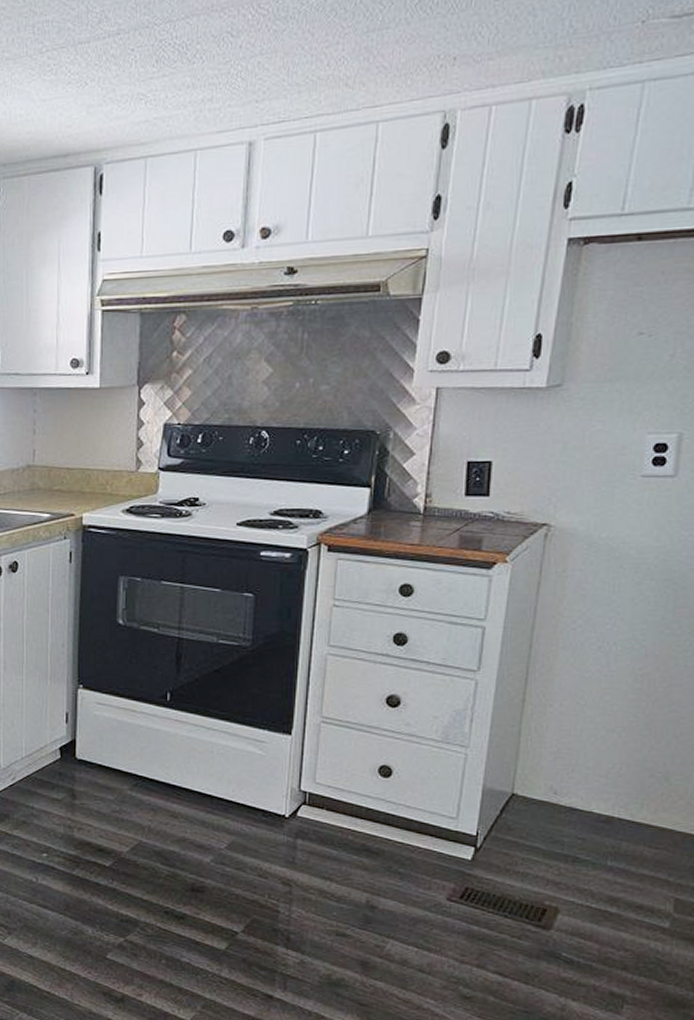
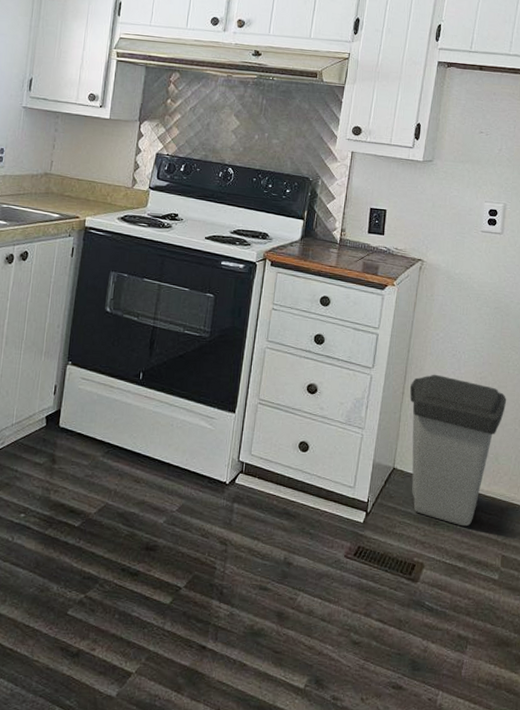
trash can: none [533,674,682,864] -> present [409,374,506,527]

